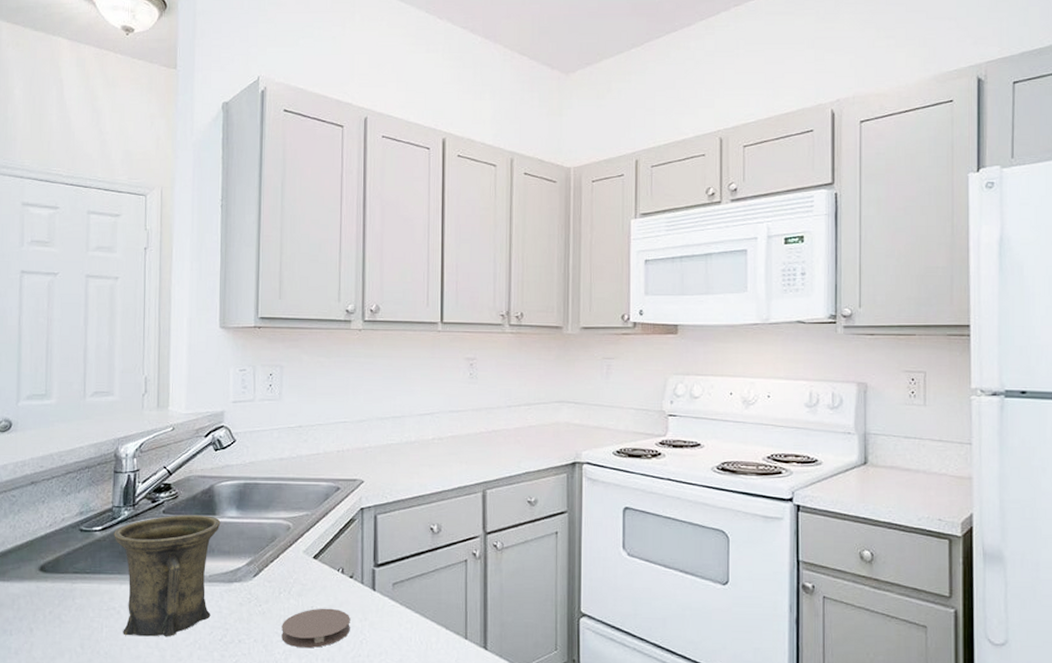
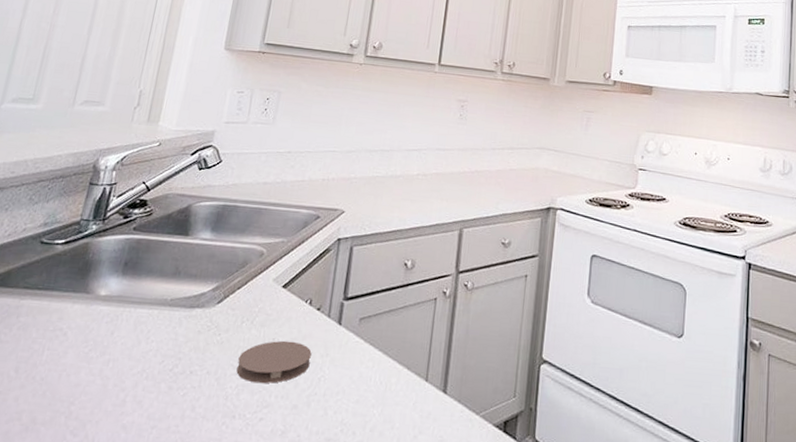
mug: present [114,514,221,637] -> none [65,233,193,364]

